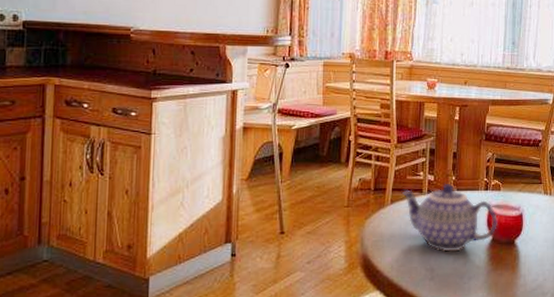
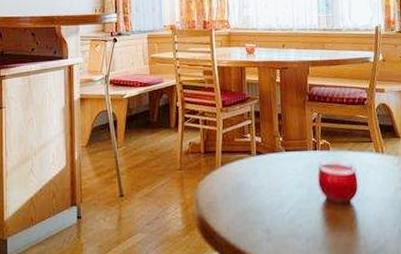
teapot: present [401,183,498,252] -> none [230,144,331,213]

